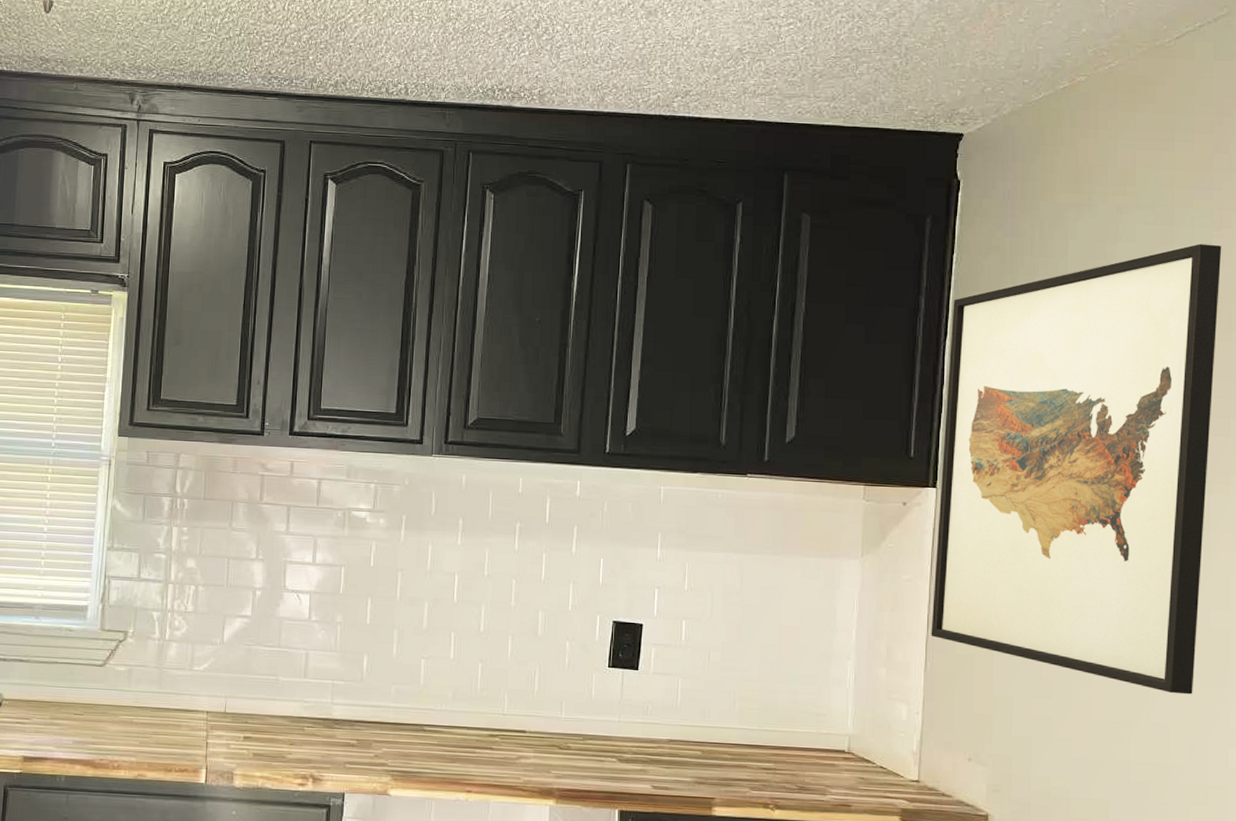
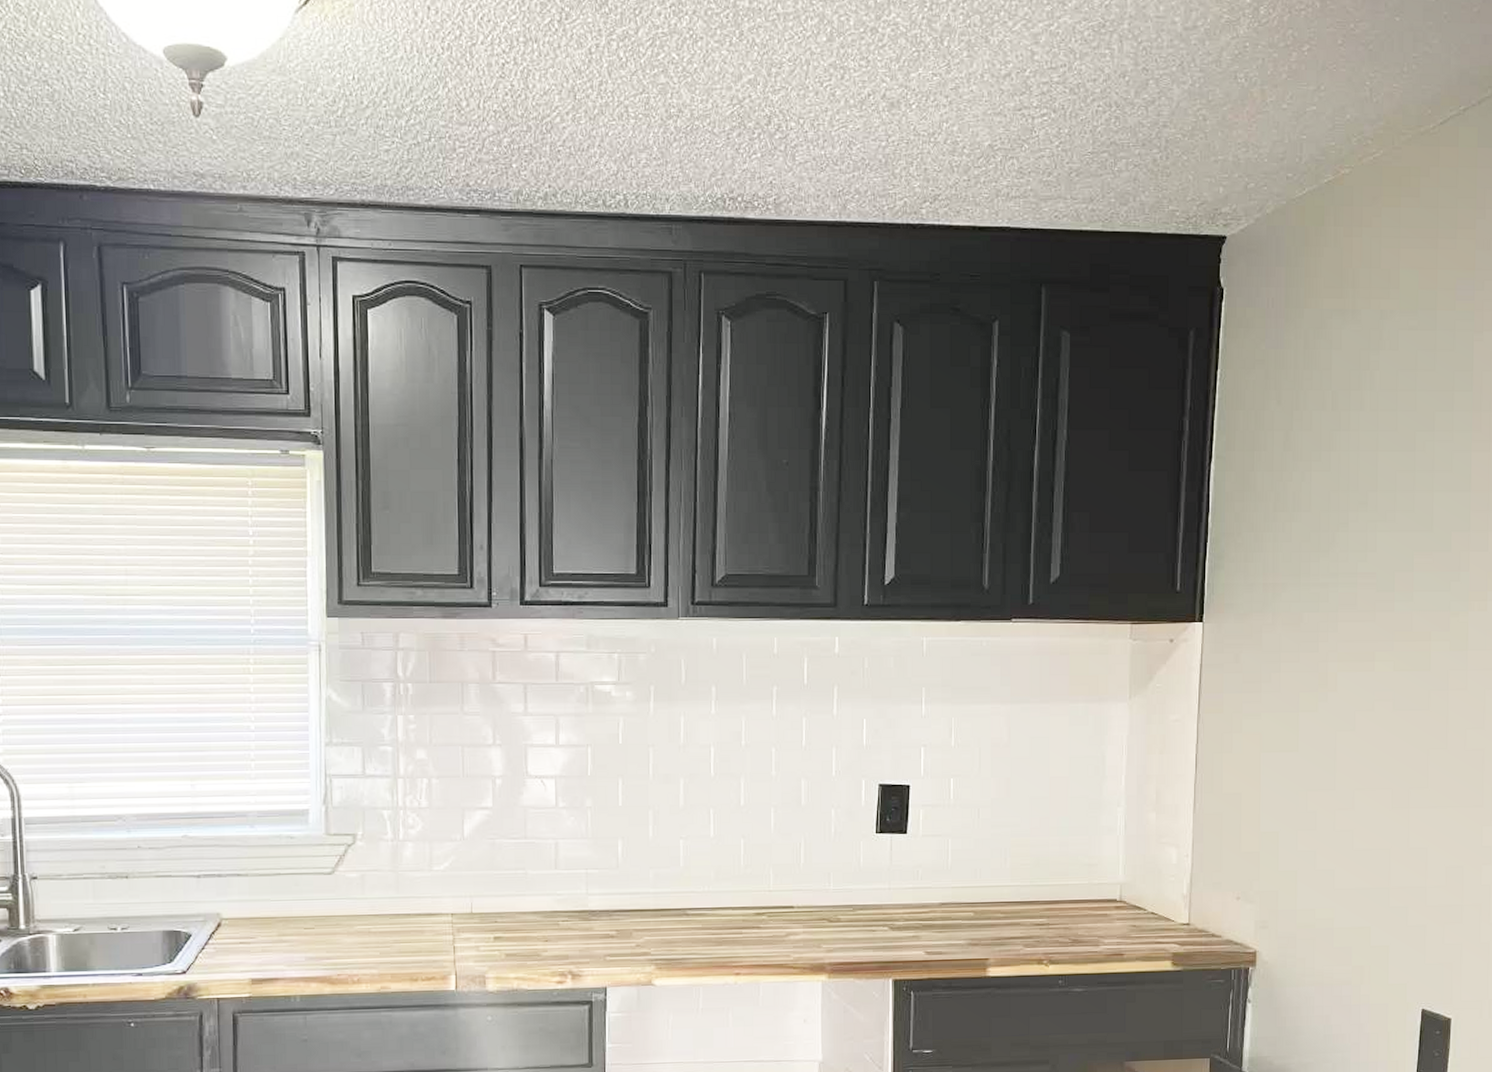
wall art: present [931,243,1222,695] -> none [1199,349,1483,817]

